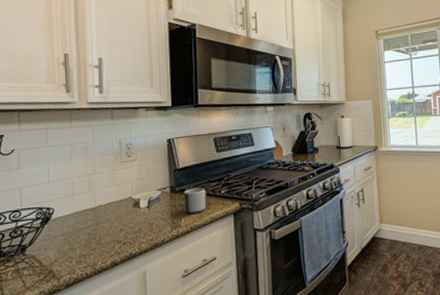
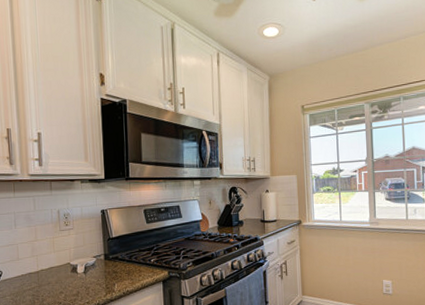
mug: present [183,187,207,214] -> none [116,256,138,280]

